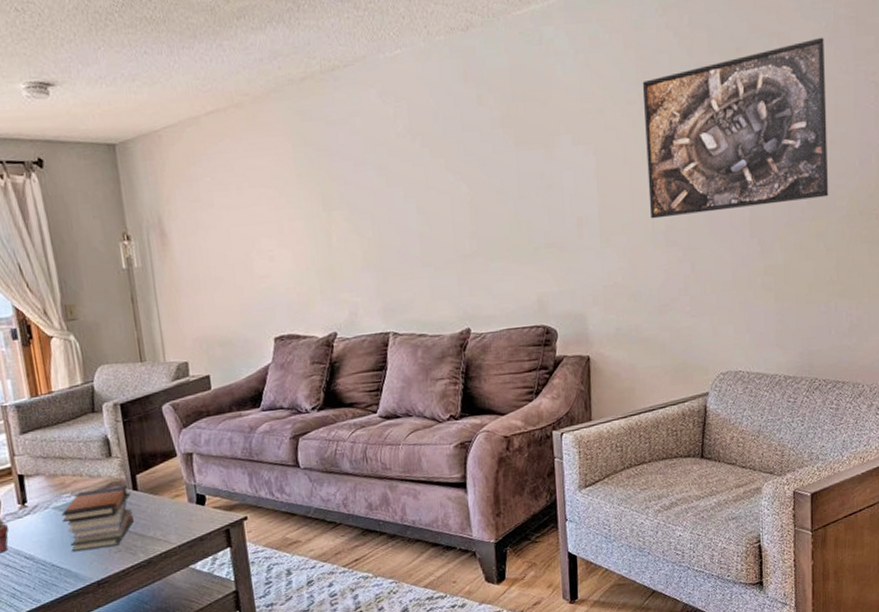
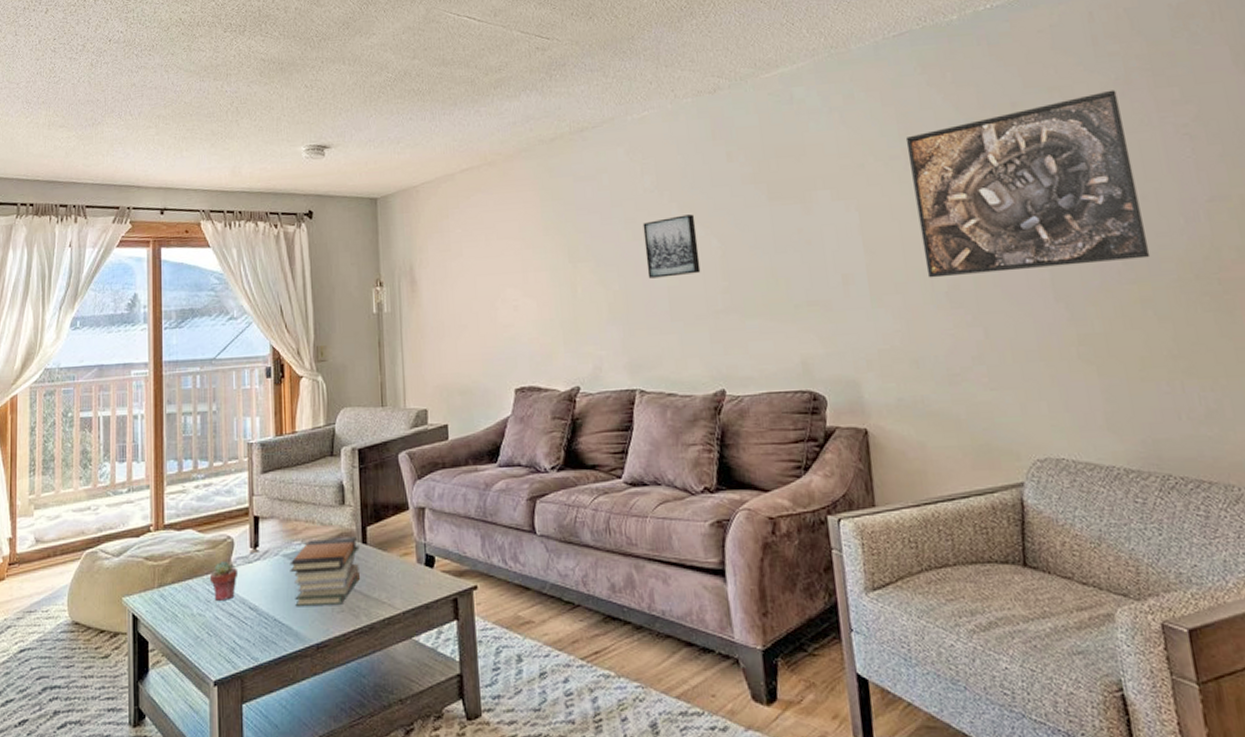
wall art: none [395,160,450,225] -> present [642,214,701,279]

